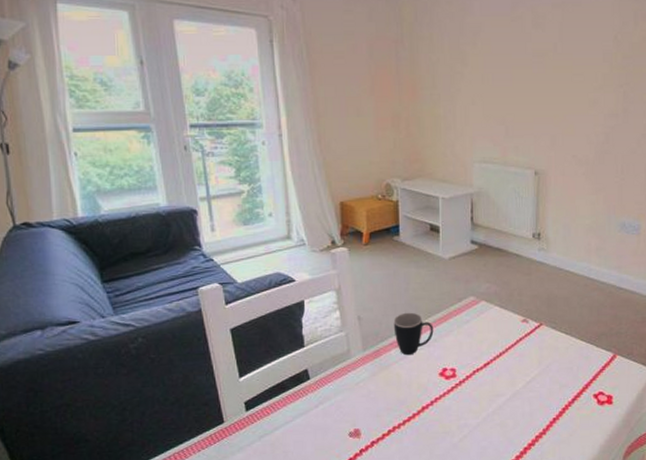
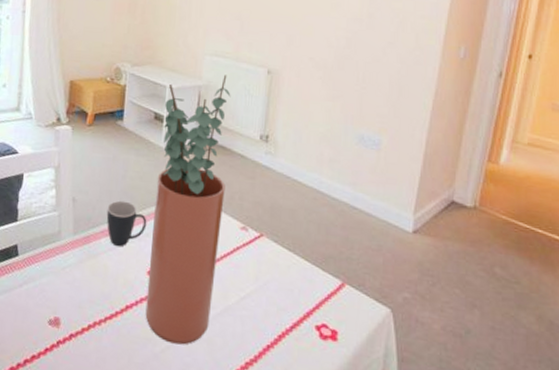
vase: none [439,180,505,432] -> present [145,74,231,345]

